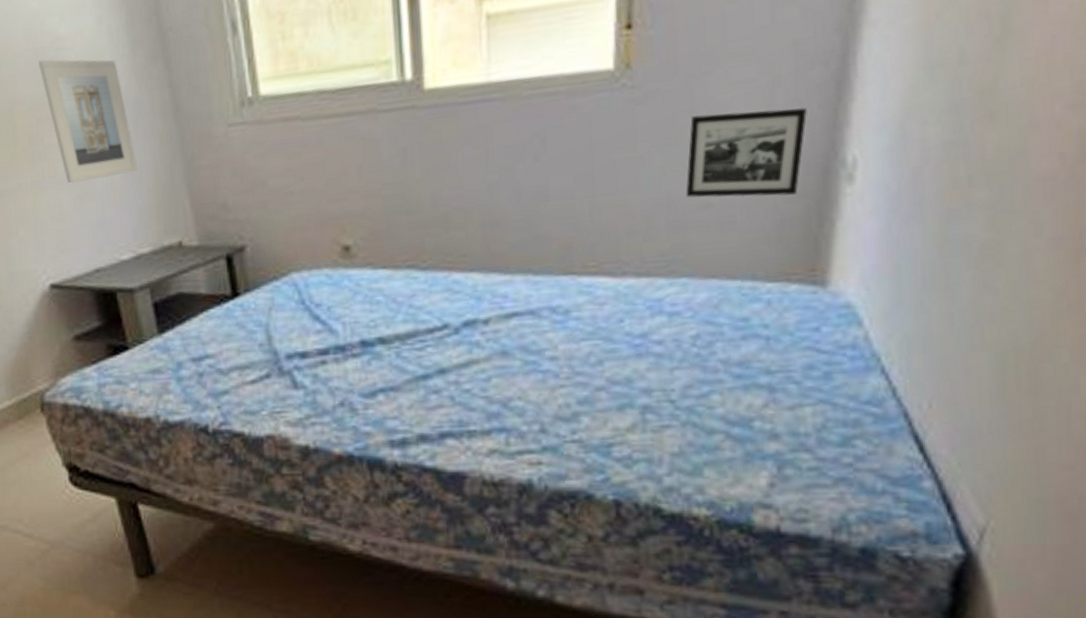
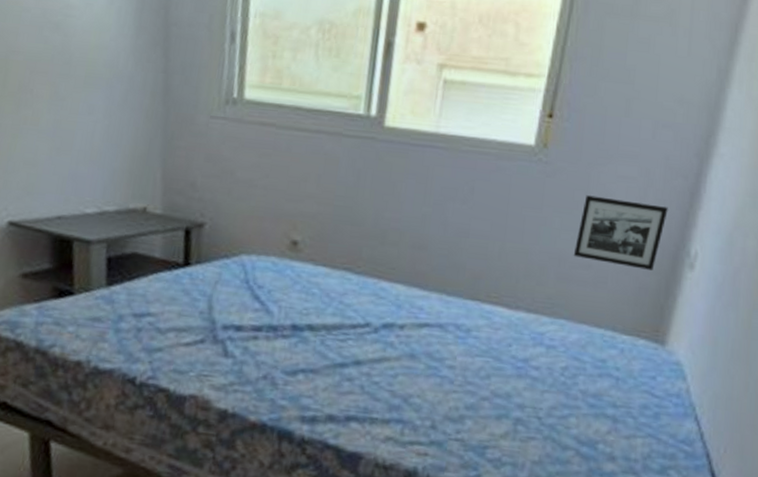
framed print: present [39,59,138,183] -> none [44,20,119,138]

